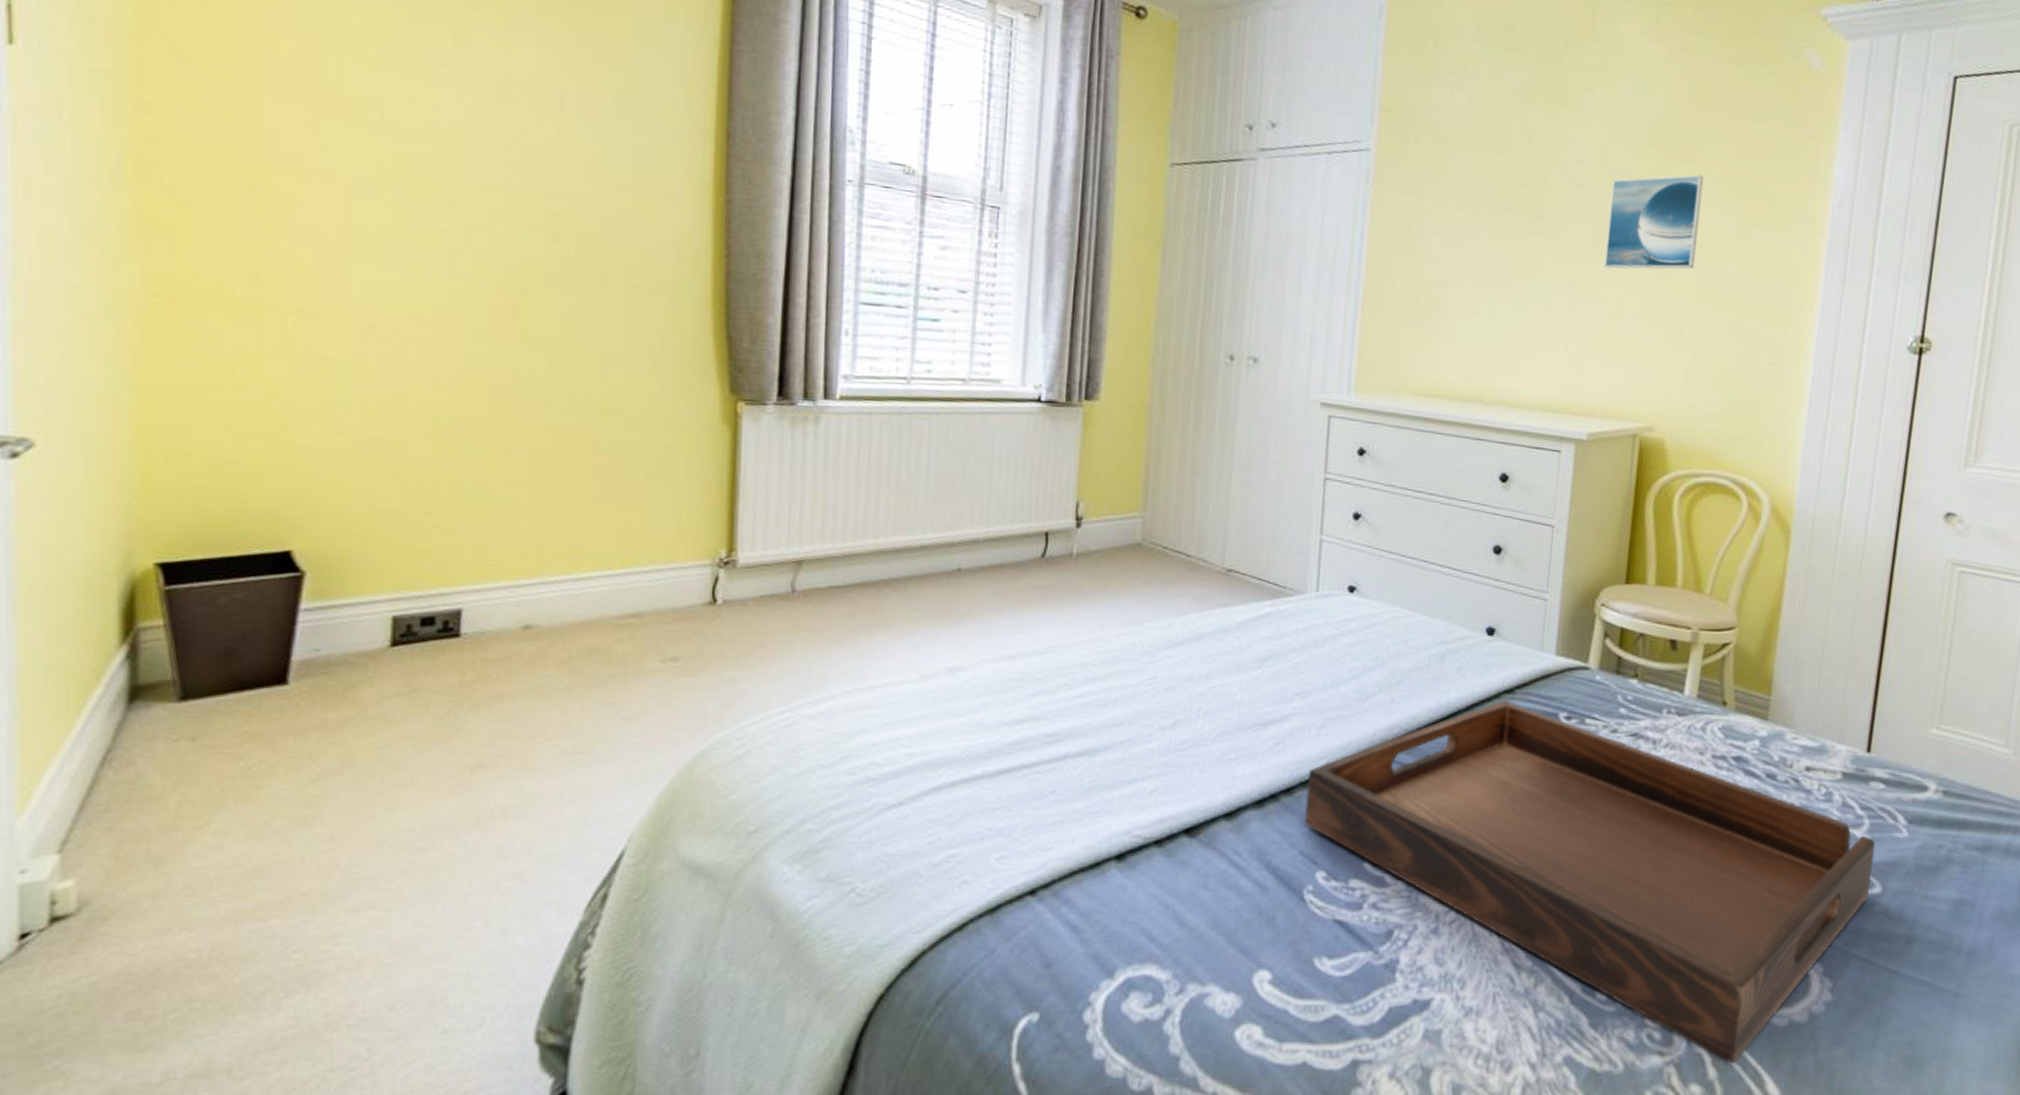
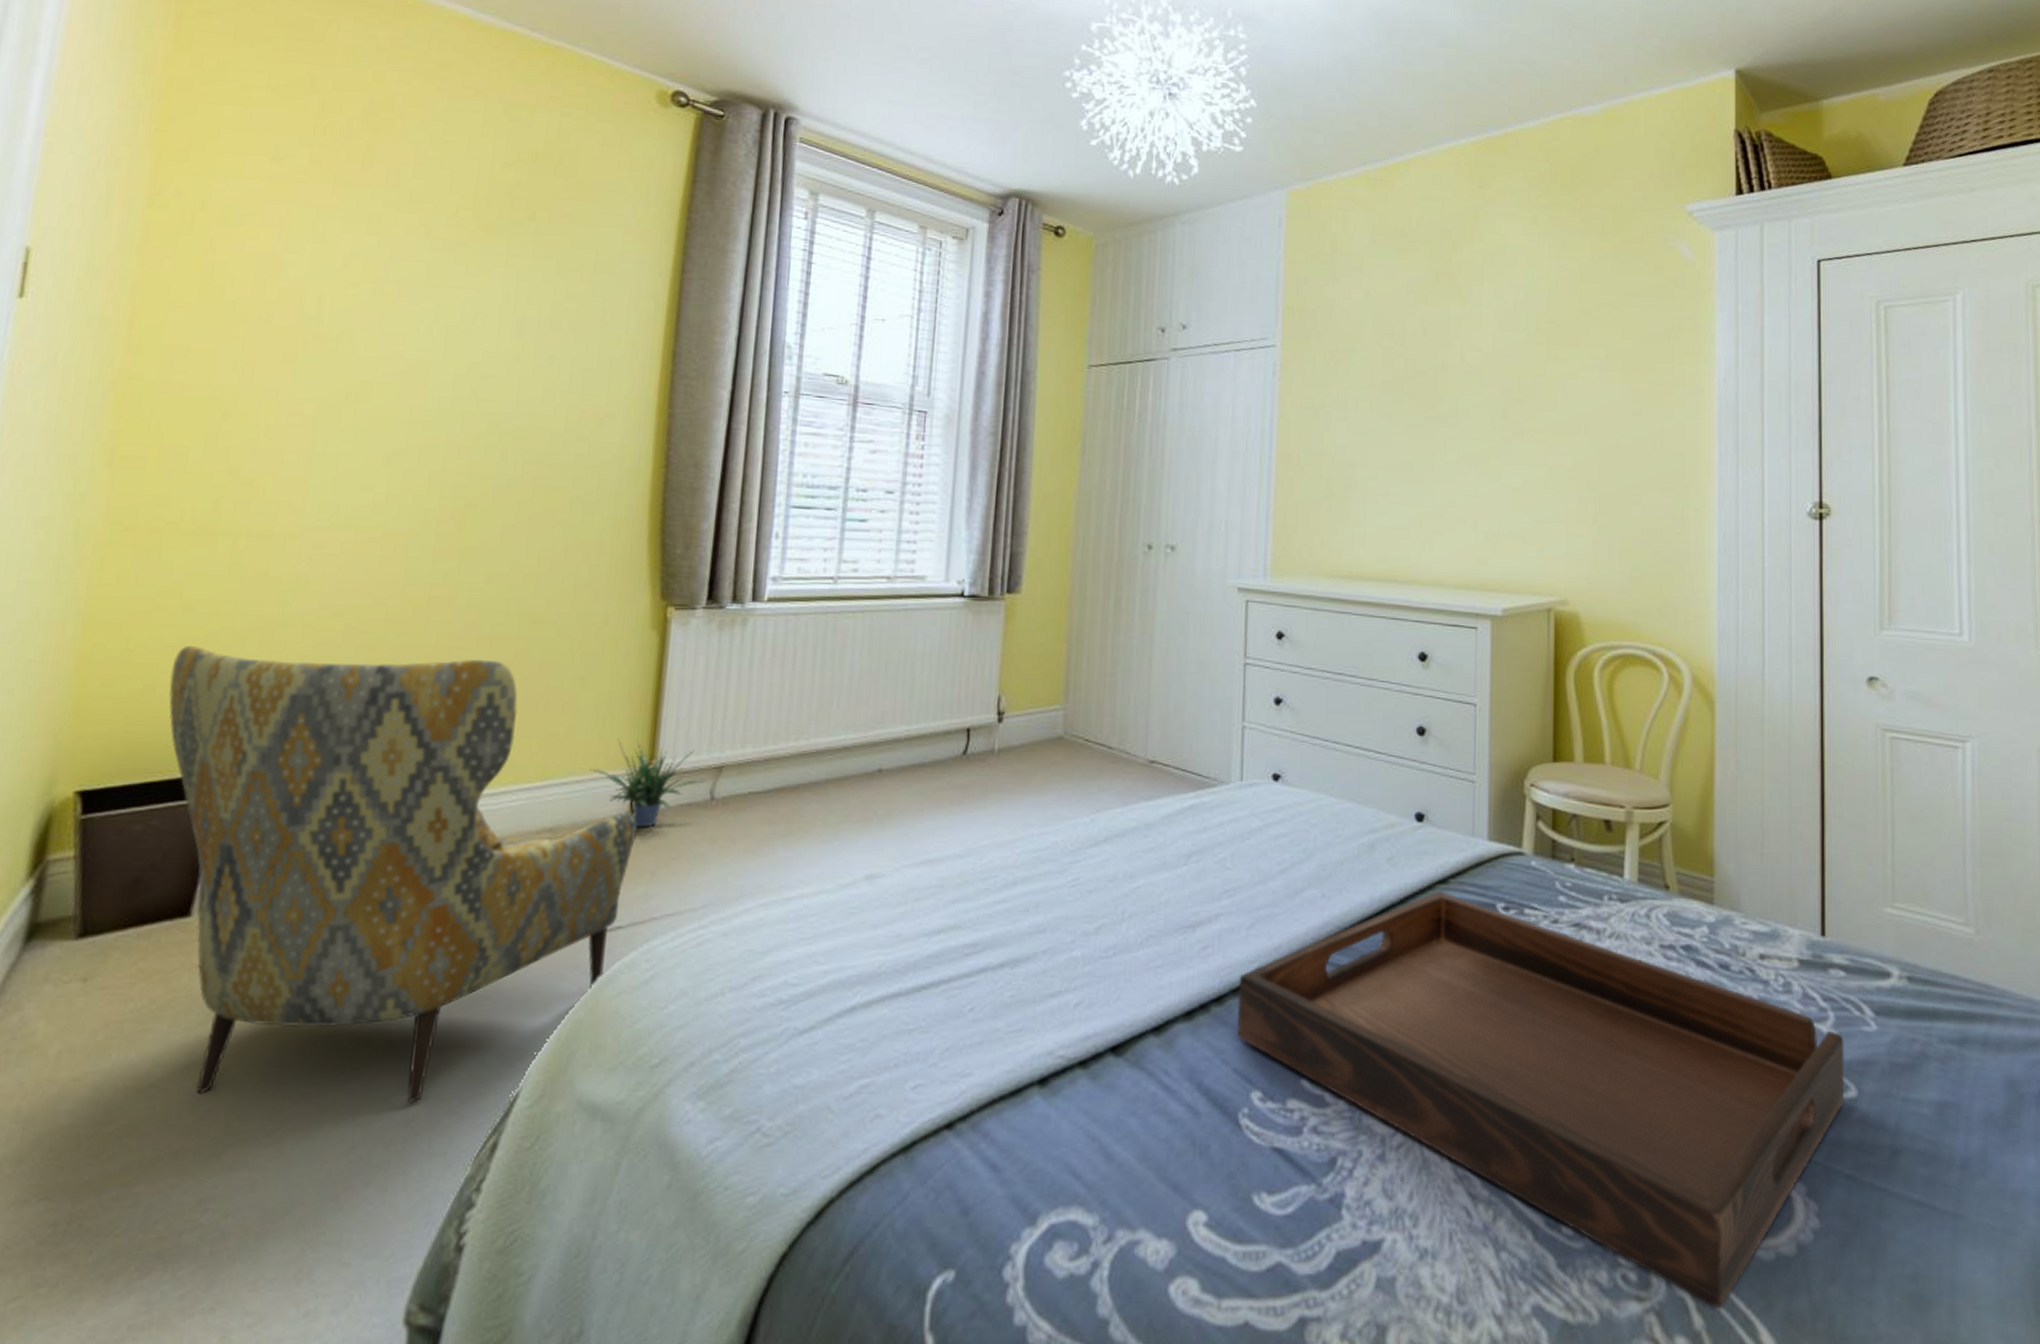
armchair: none [234,424,720,858] -> present [168,646,637,1104]
potted plant: none [669,529,786,617] -> present [590,738,706,828]
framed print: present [1603,174,1704,269] -> none [1504,357,1593,448]

